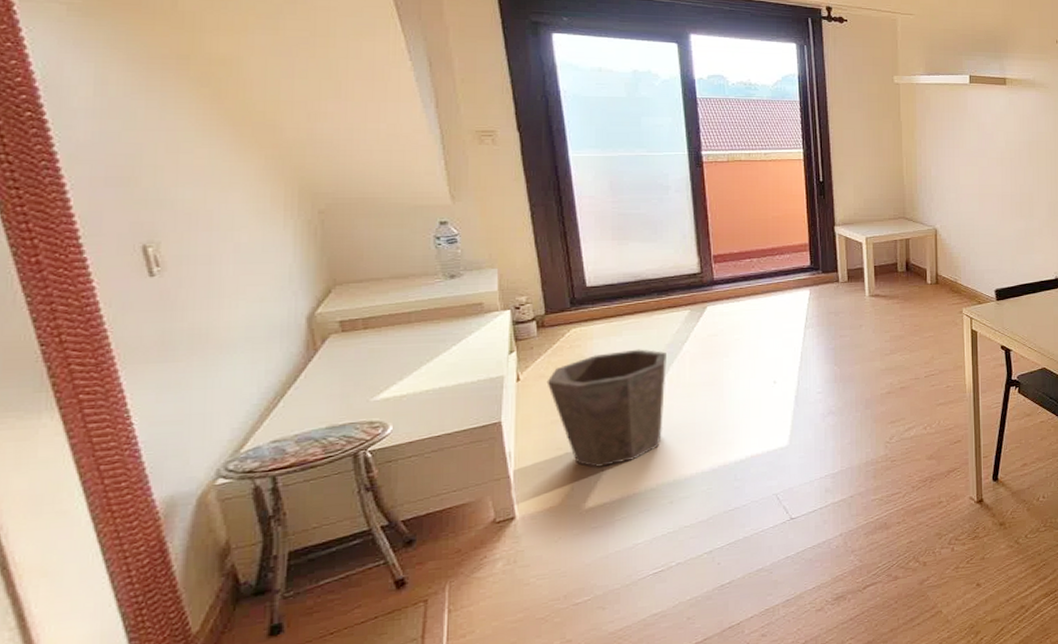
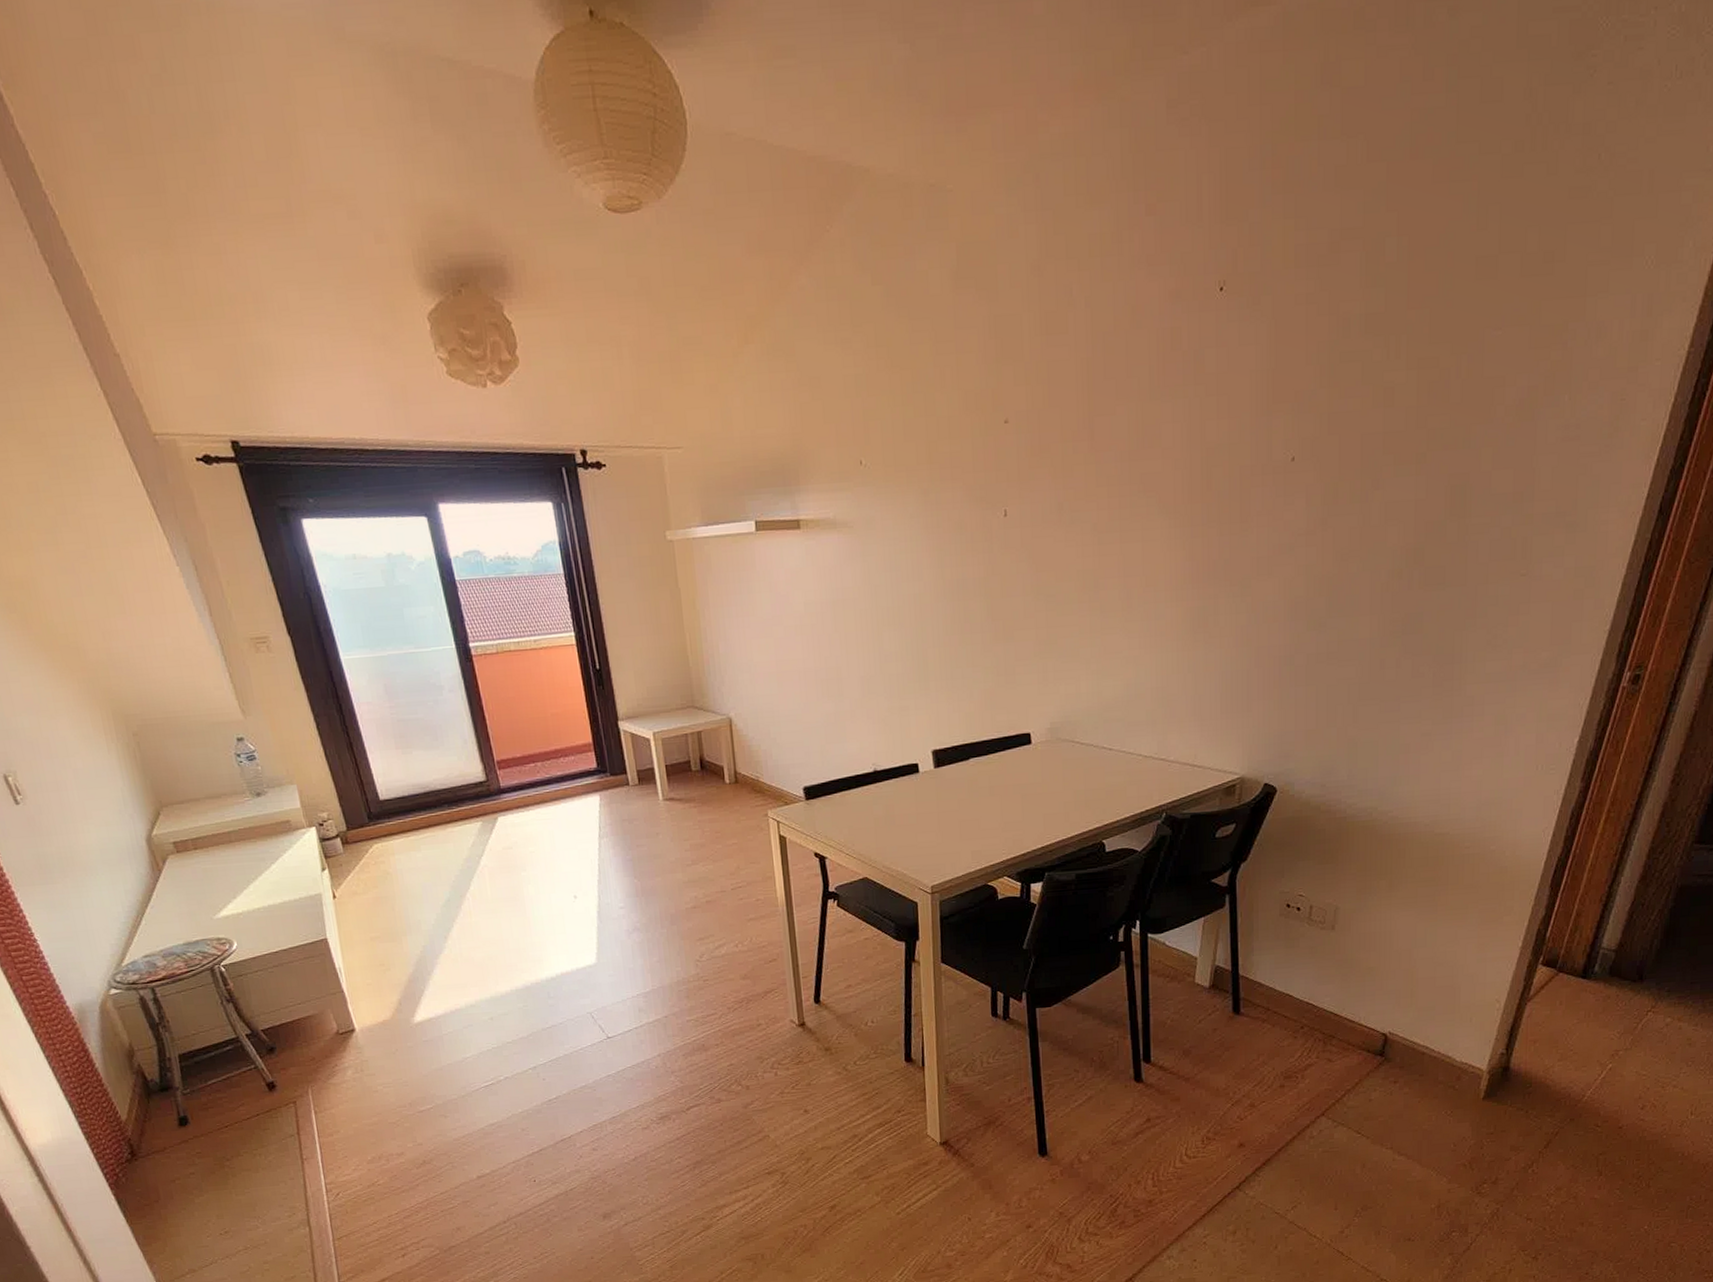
waste bin: present [546,349,667,467] -> none [360,864,474,983]

